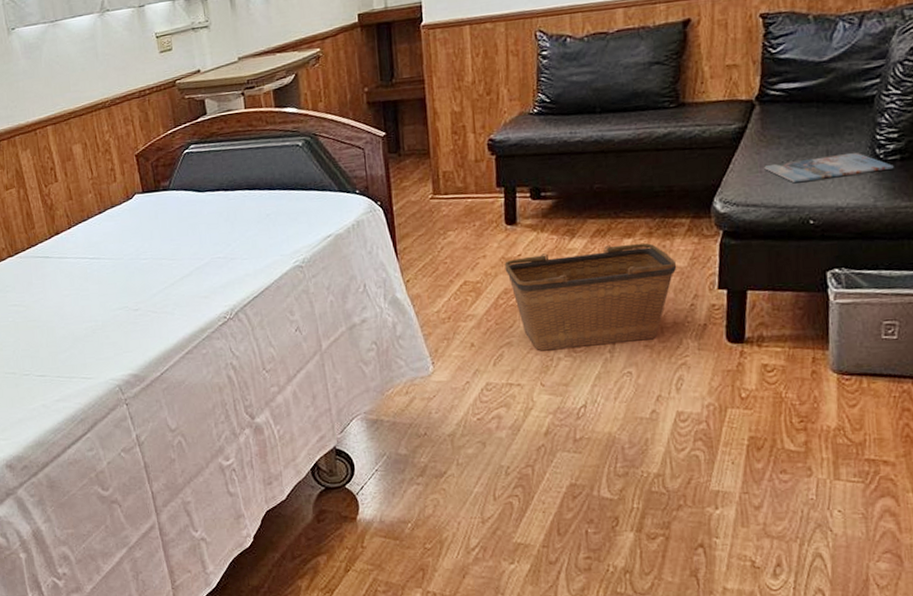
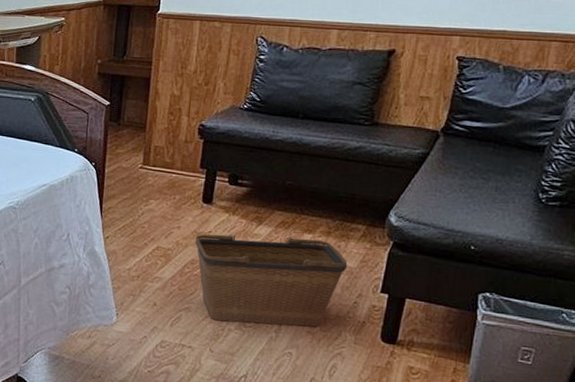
magazine: present [764,152,894,183] -> none [439,191,553,214]

